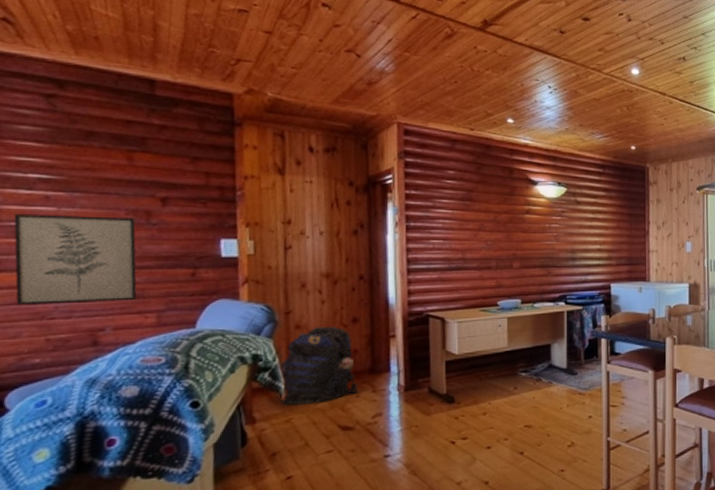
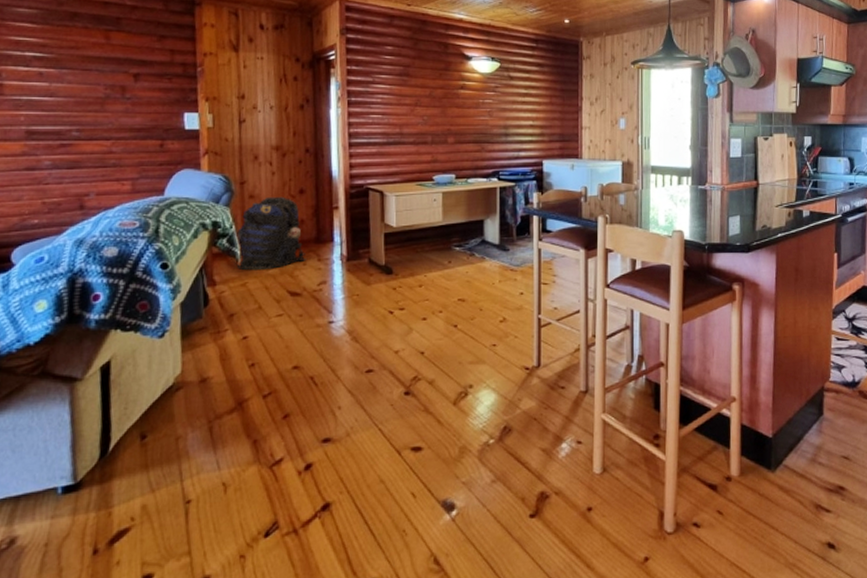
wall art: present [13,214,137,305] -> none [15,89,115,171]

